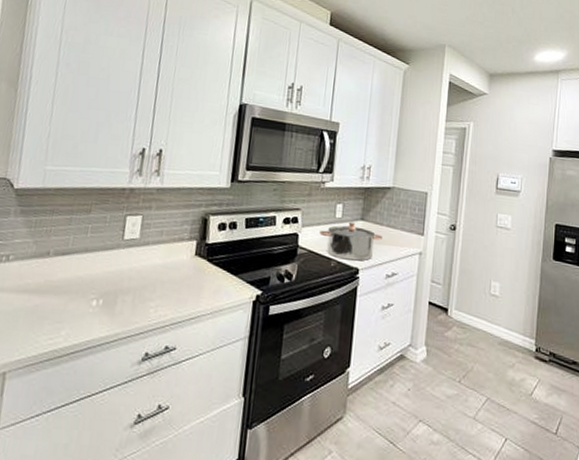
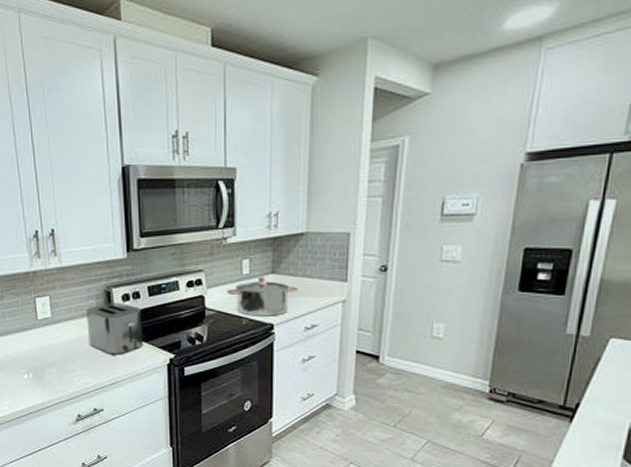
toaster: none [174,229,236,288] -> present [86,302,144,356]

